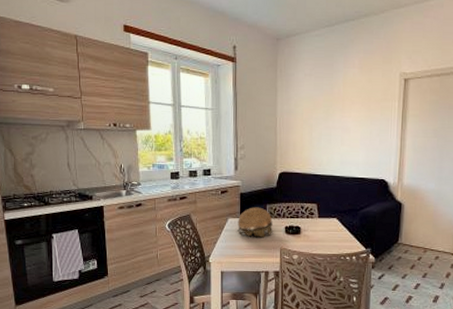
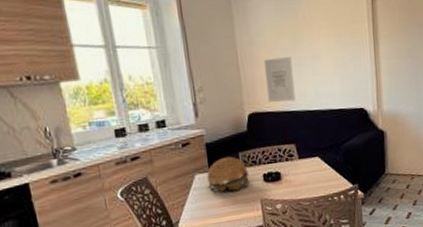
wall art: none [297,126,323,166] -> present [263,57,296,102]

